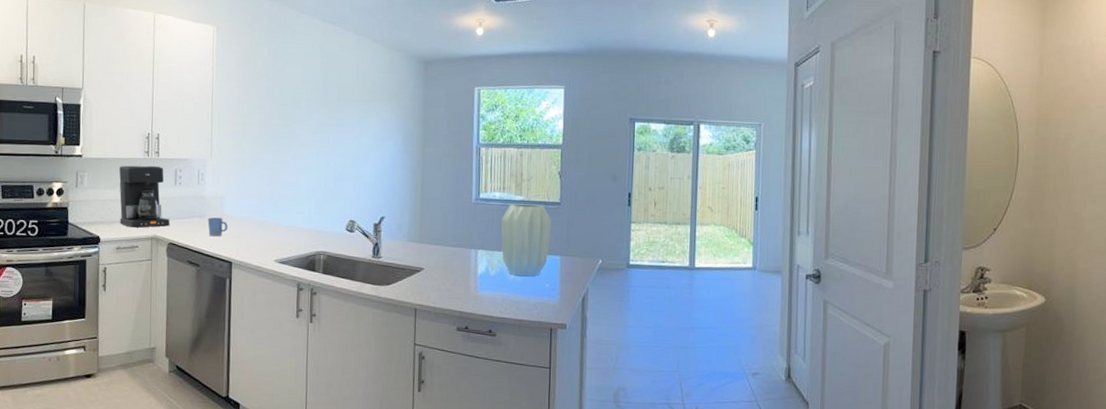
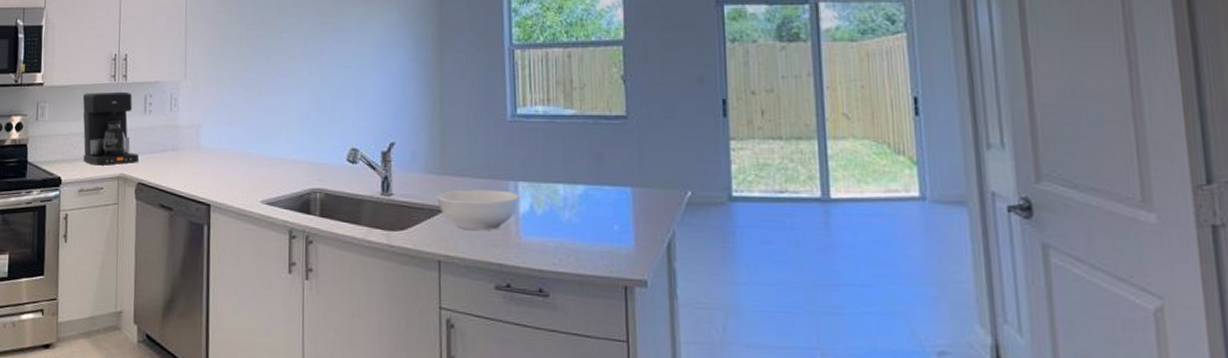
mug: present [207,217,228,237] -> none [181,150,206,174]
bowl: none [415,255,479,287] -> present [436,189,520,231]
vase: present [501,204,551,277] -> none [547,120,616,216]

